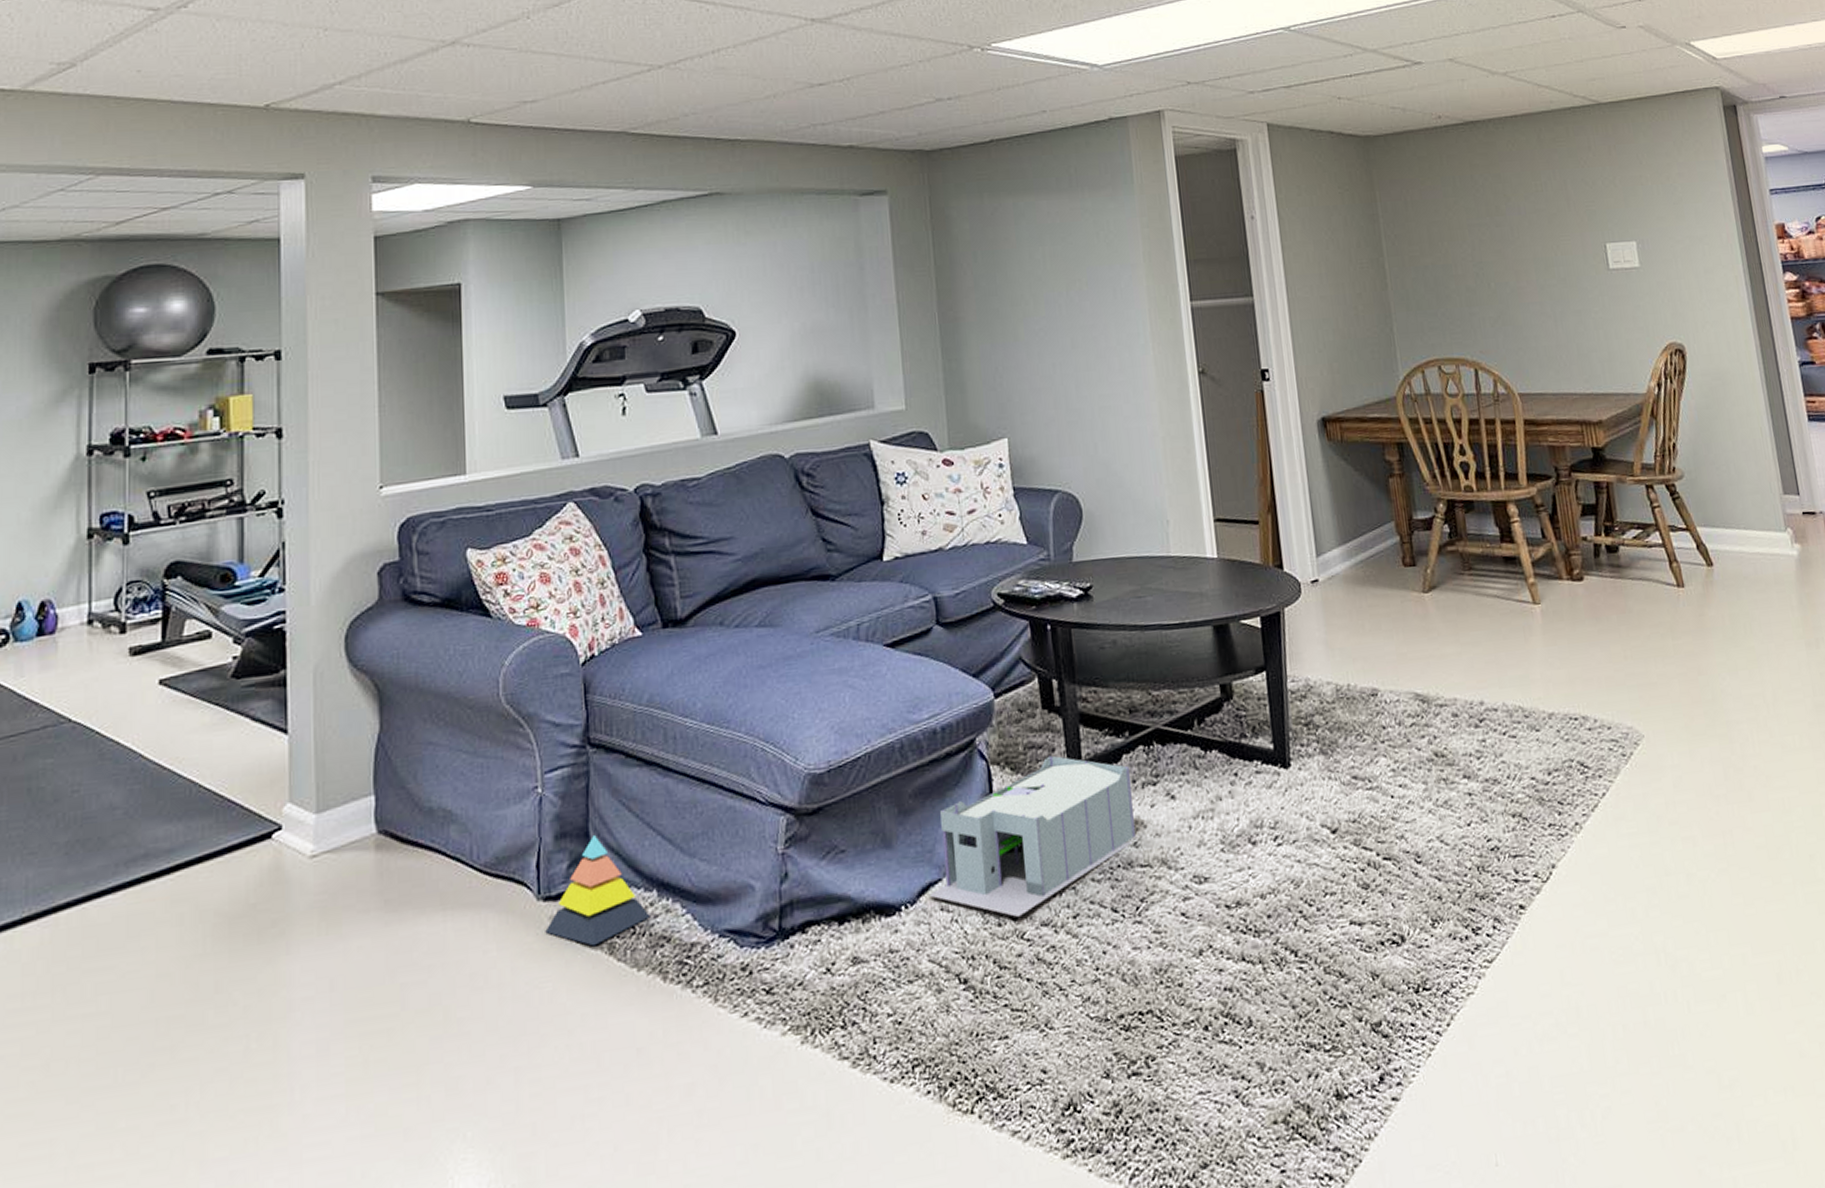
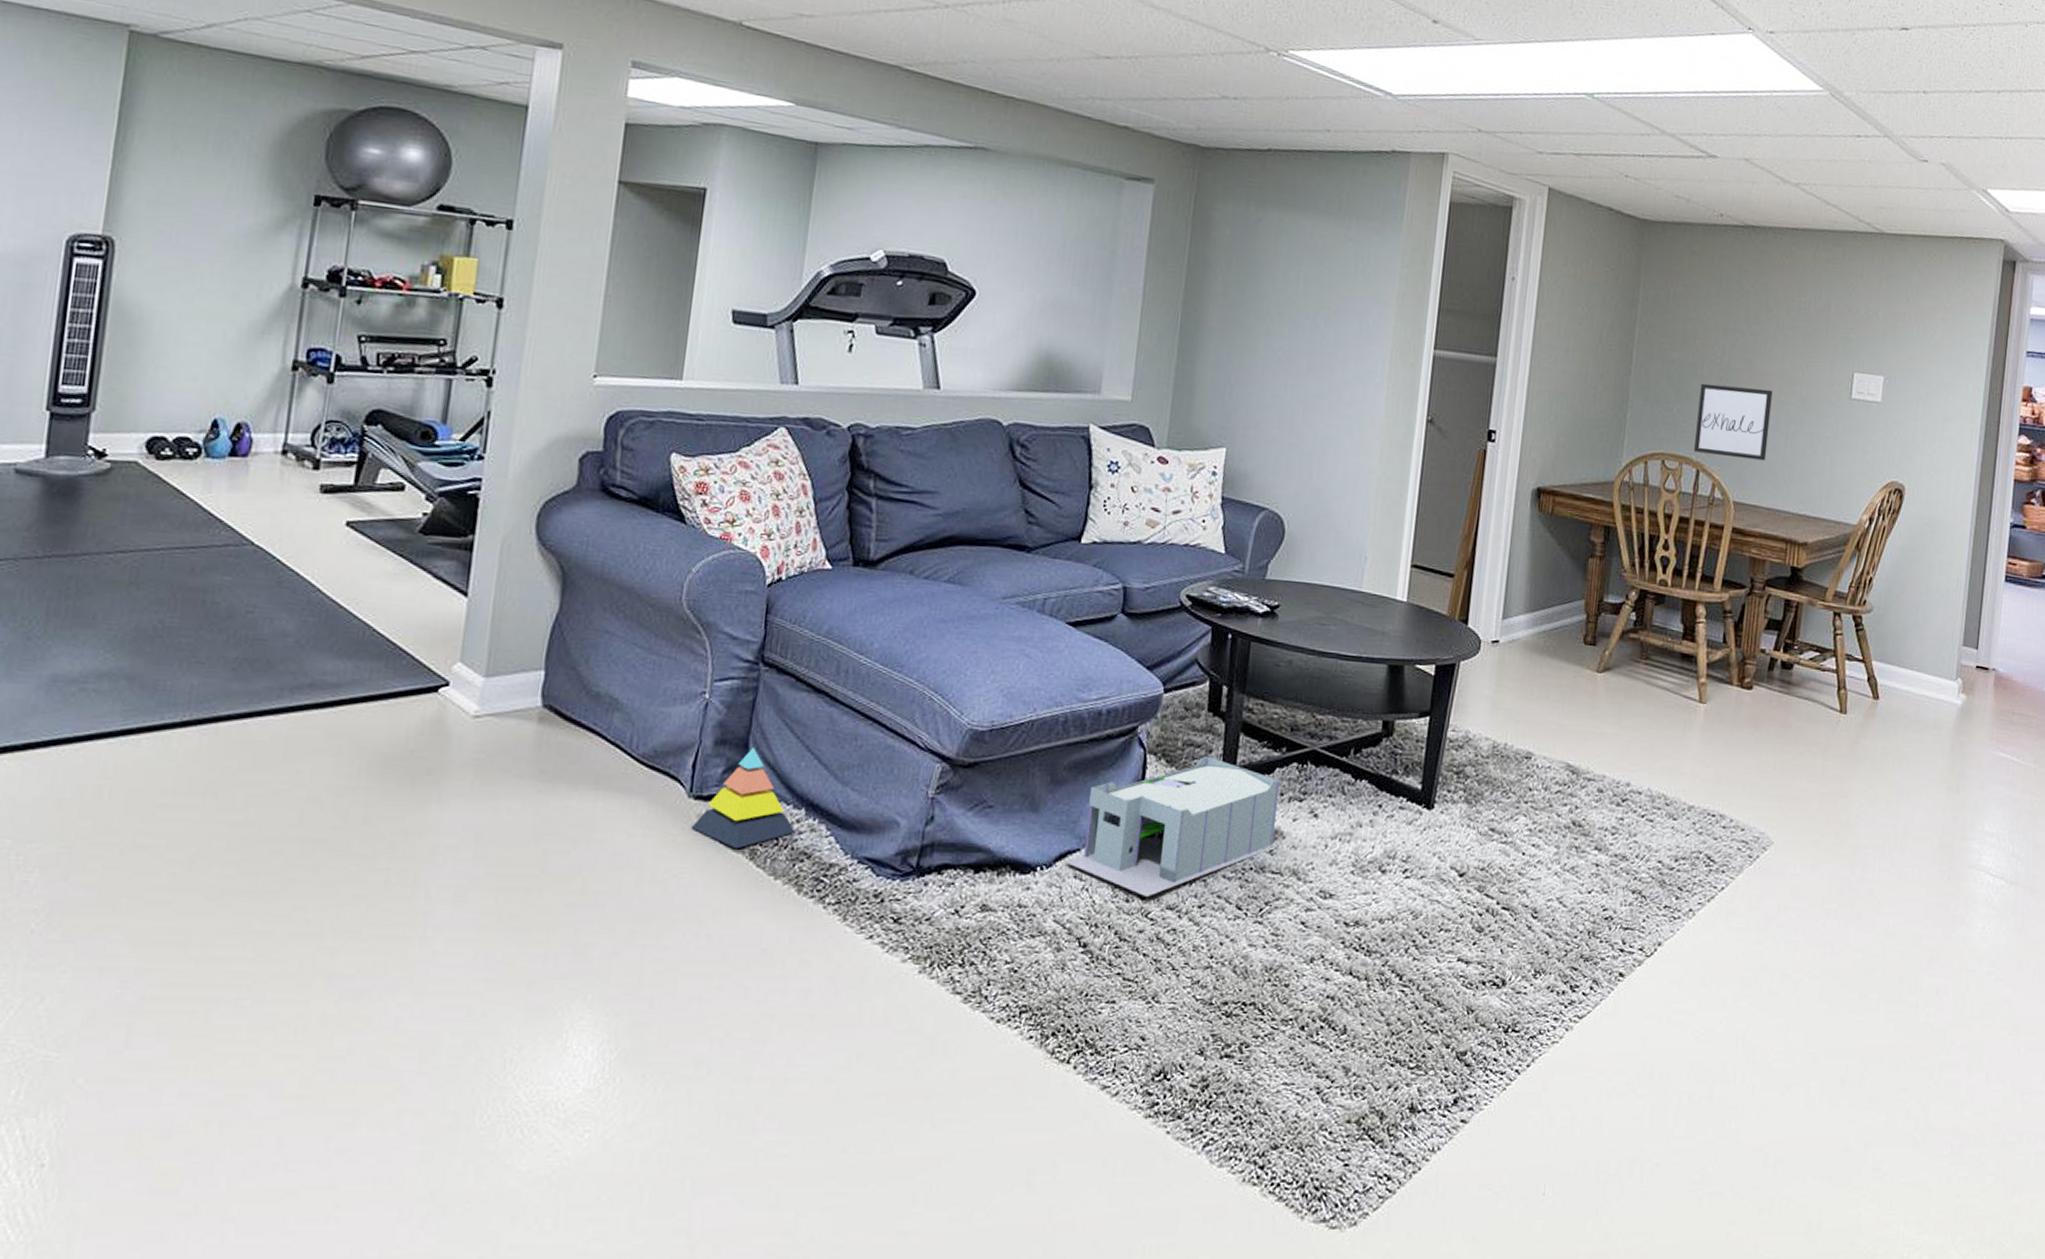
wall art: none [1459,276,1540,352] -> present [1694,383,1773,461]

